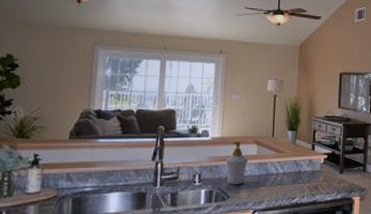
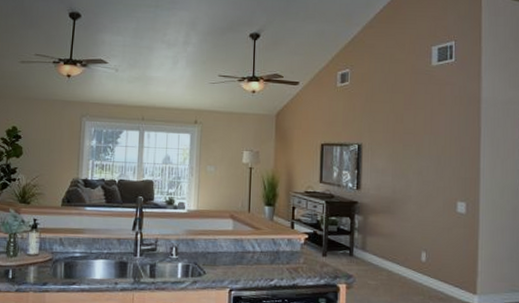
soap bottle: present [225,140,249,185] -> none [201,214,224,261]

